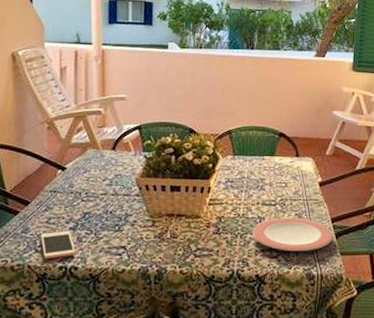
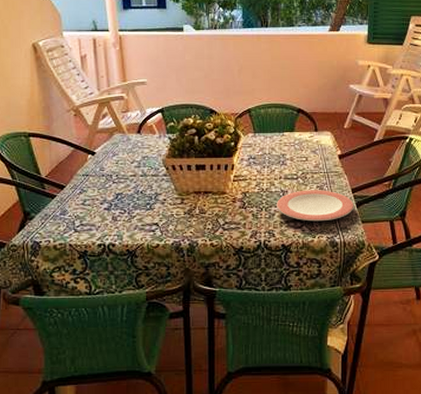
cell phone: present [40,230,76,260] -> none [78,211,112,238]

